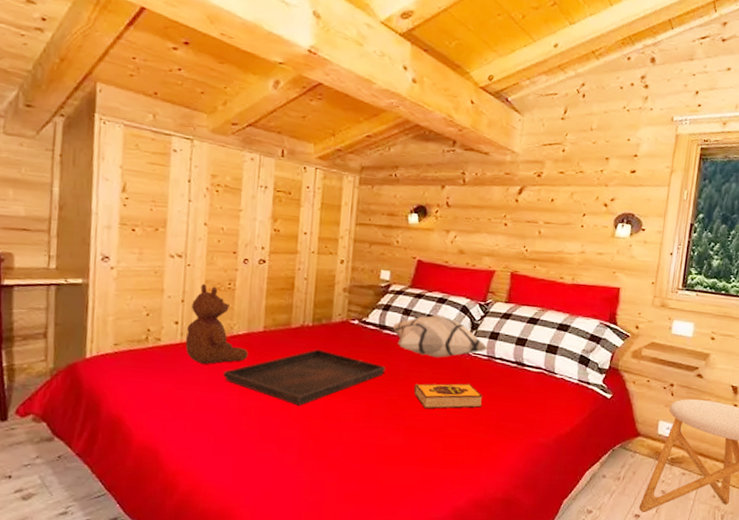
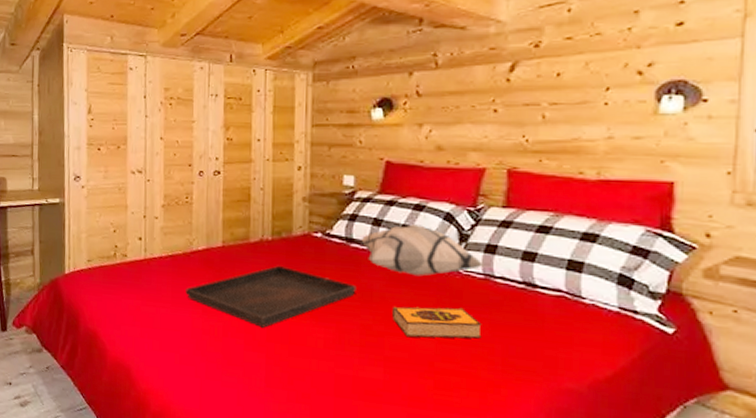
teddy bear: present [185,284,248,364] -> none [148,199,208,281]

